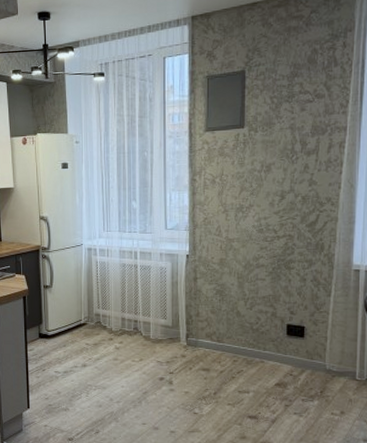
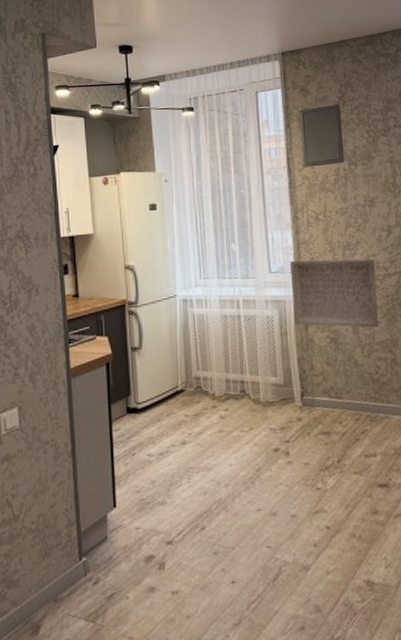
stone plaque: none [185,220,265,284] -> present [290,259,379,328]

